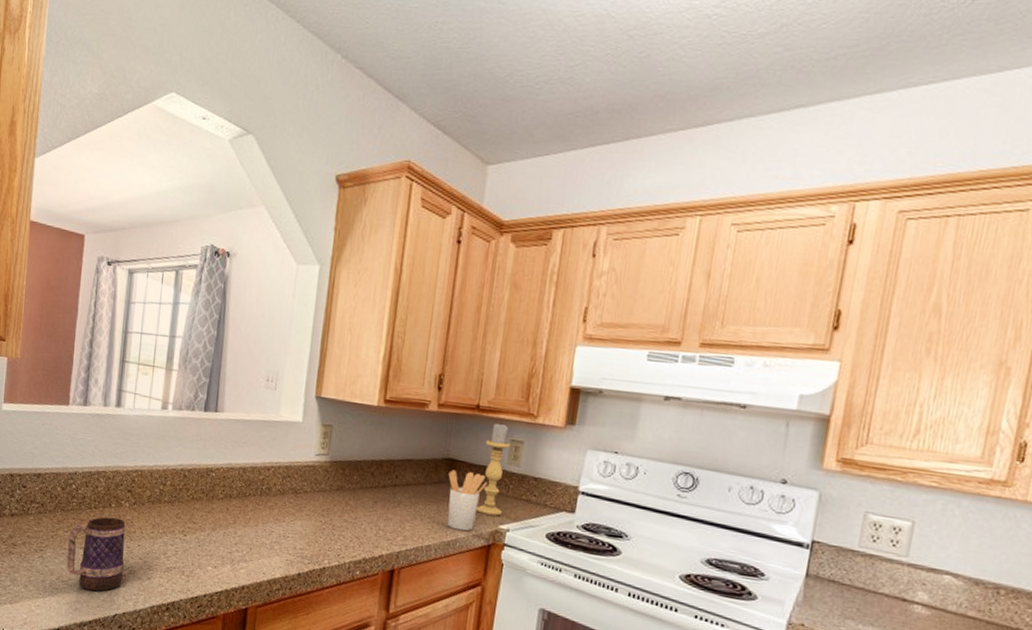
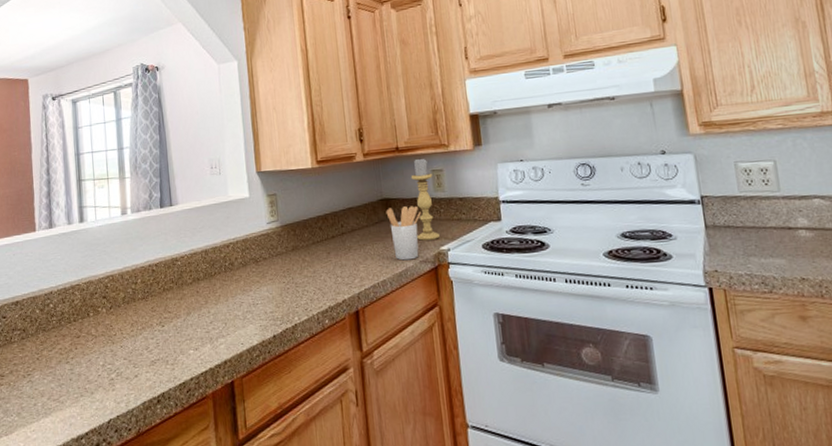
mug: present [66,516,126,591] -> none [53,325,111,403]

